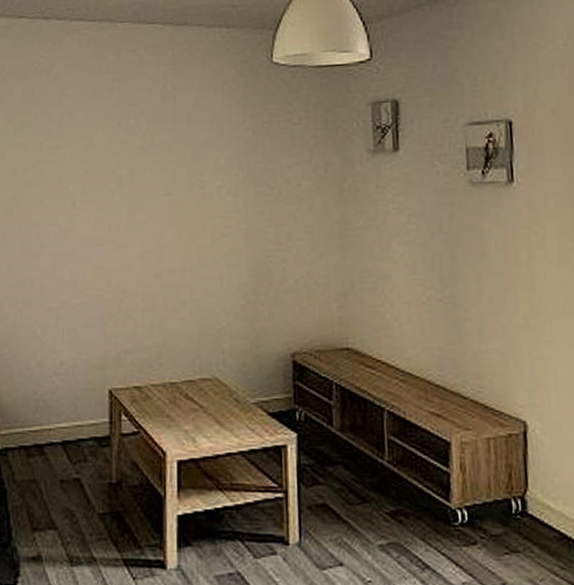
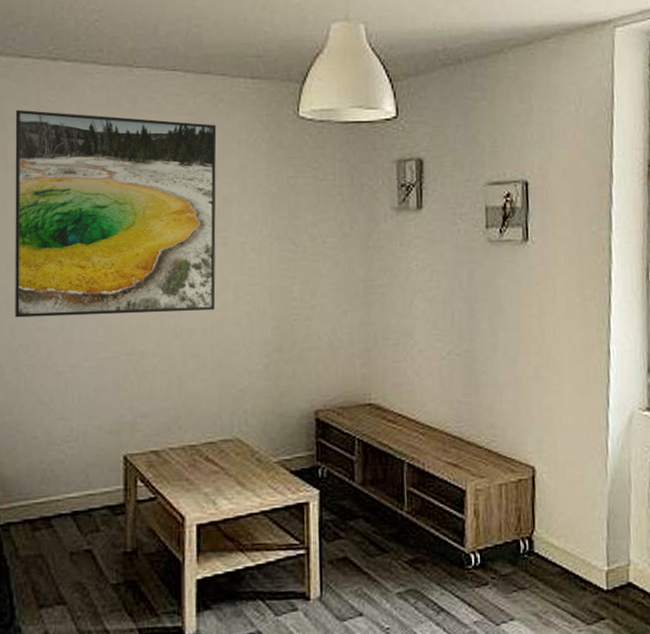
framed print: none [12,65,194,257] -> present [15,109,217,318]

